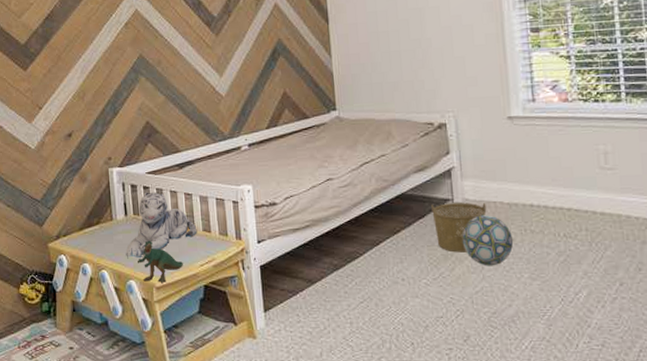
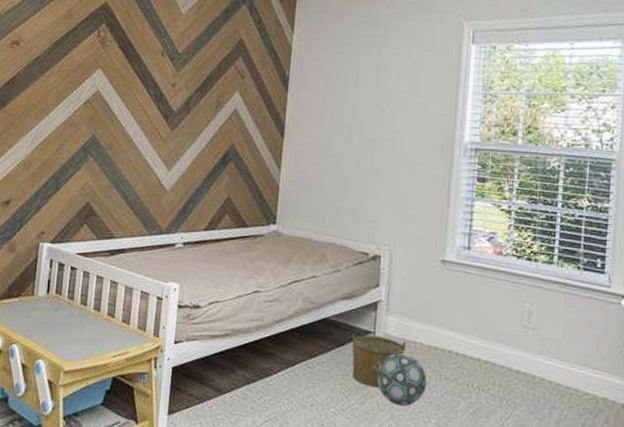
plush toy: present [126,192,197,259] -> none [40,272,117,339]
toy dinosaur: present [137,240,183,284] -> none [49,322,96,369]

